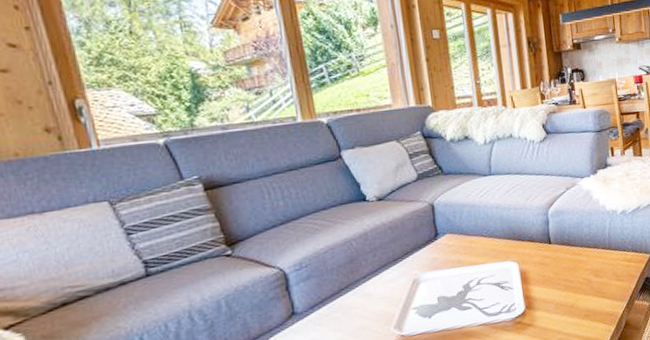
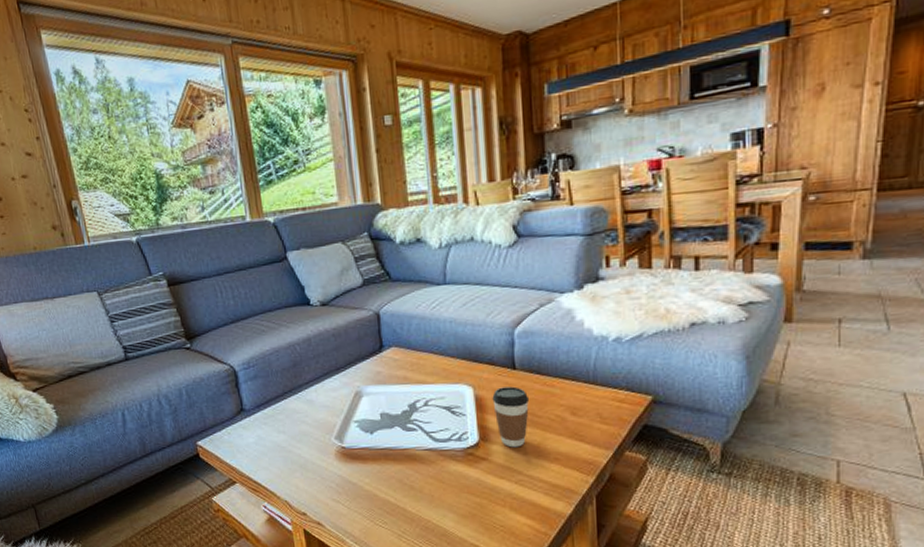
coffee cup: none [534,258,564,312] -> present [492,386,530,448]

